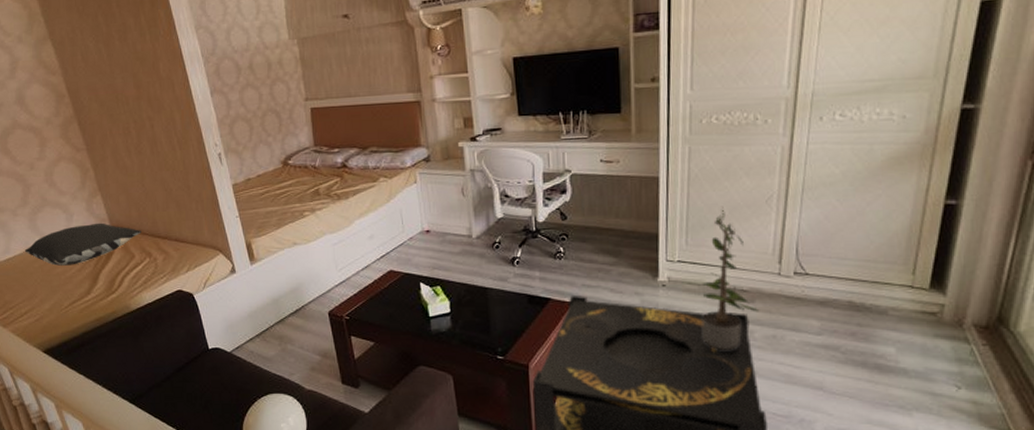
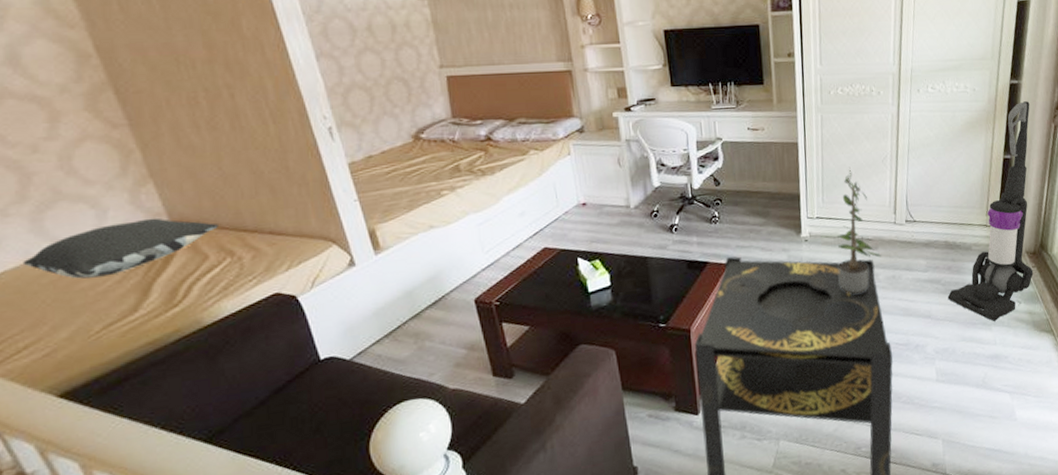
vacuum cleaner: none [848,131,993,406] -> present [947,101,1034,321]

